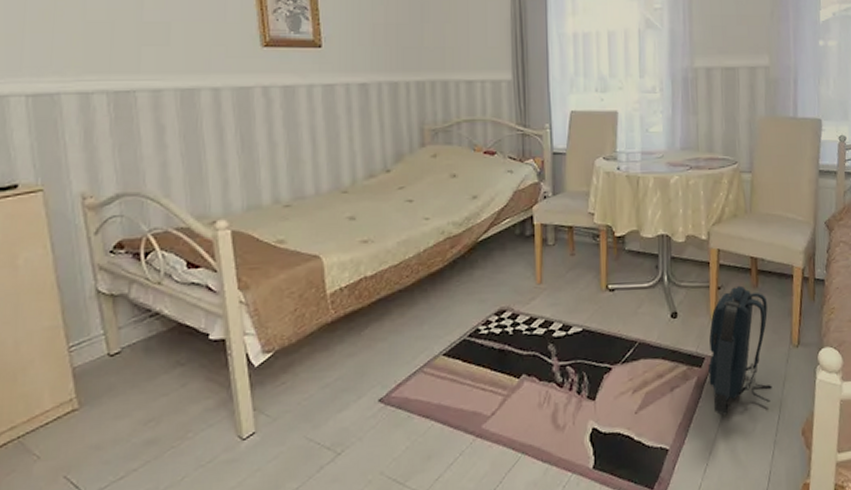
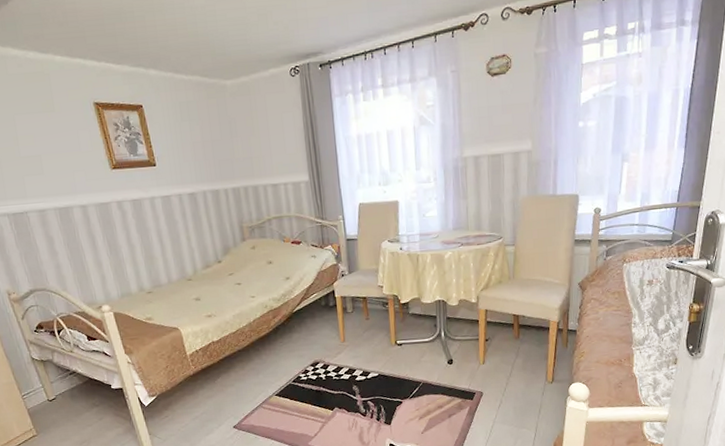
backpack: present [707,285,772,416] -> none [477,337,530,434]

